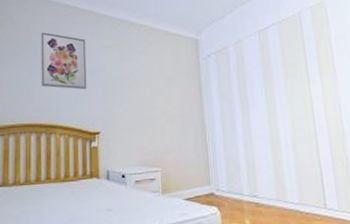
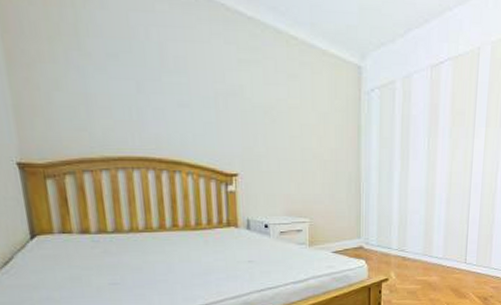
wall art: present [40,32,87,90] -> none [149,25,220,117]

